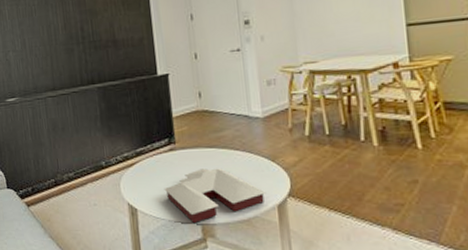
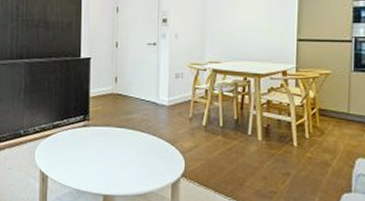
books: present [164,168,266,223] -> none [74,145,163,193]

